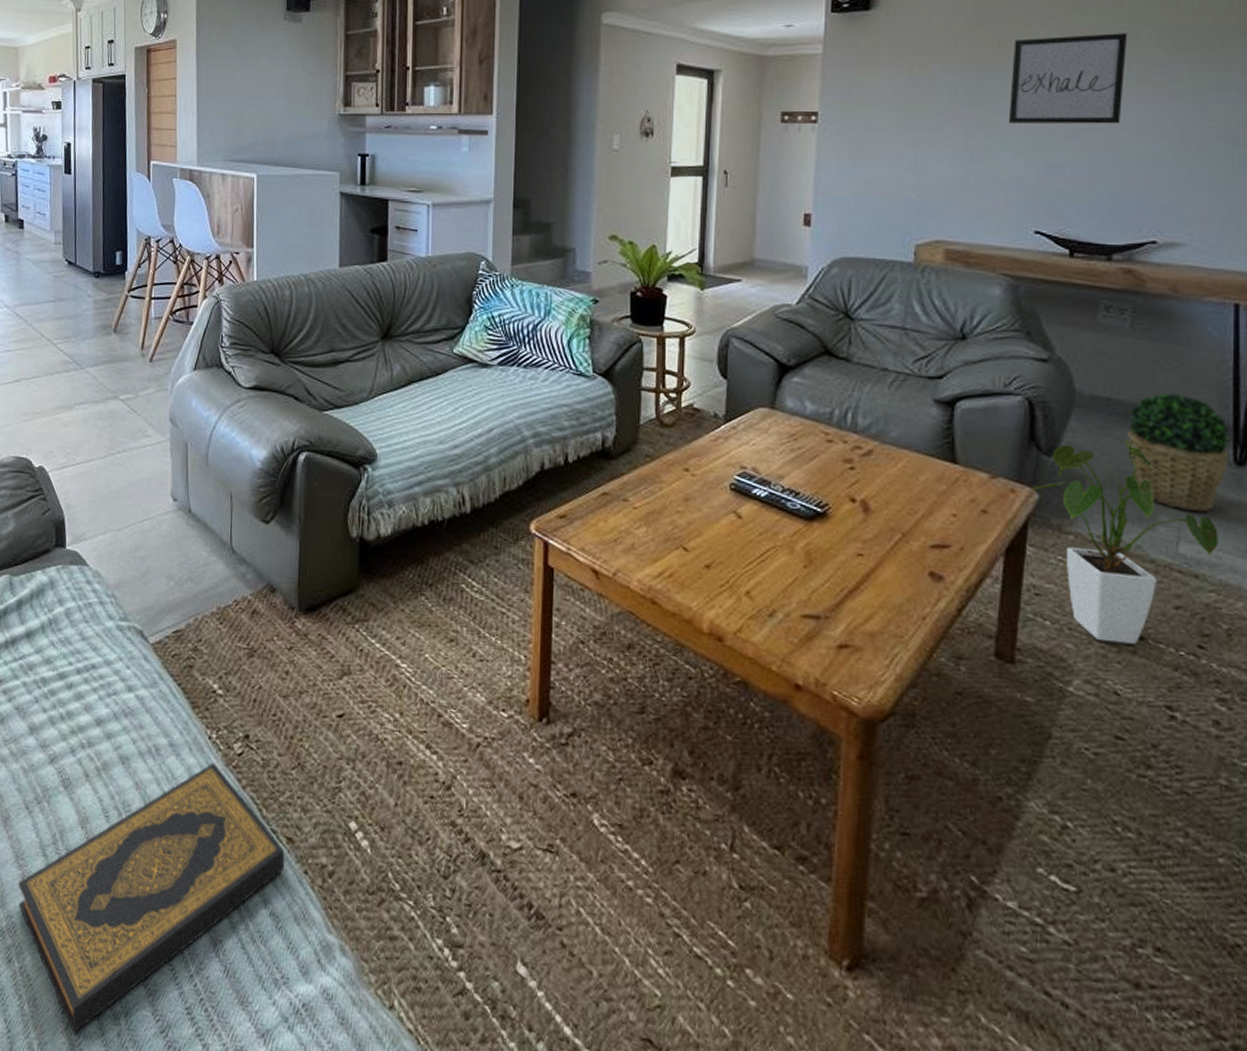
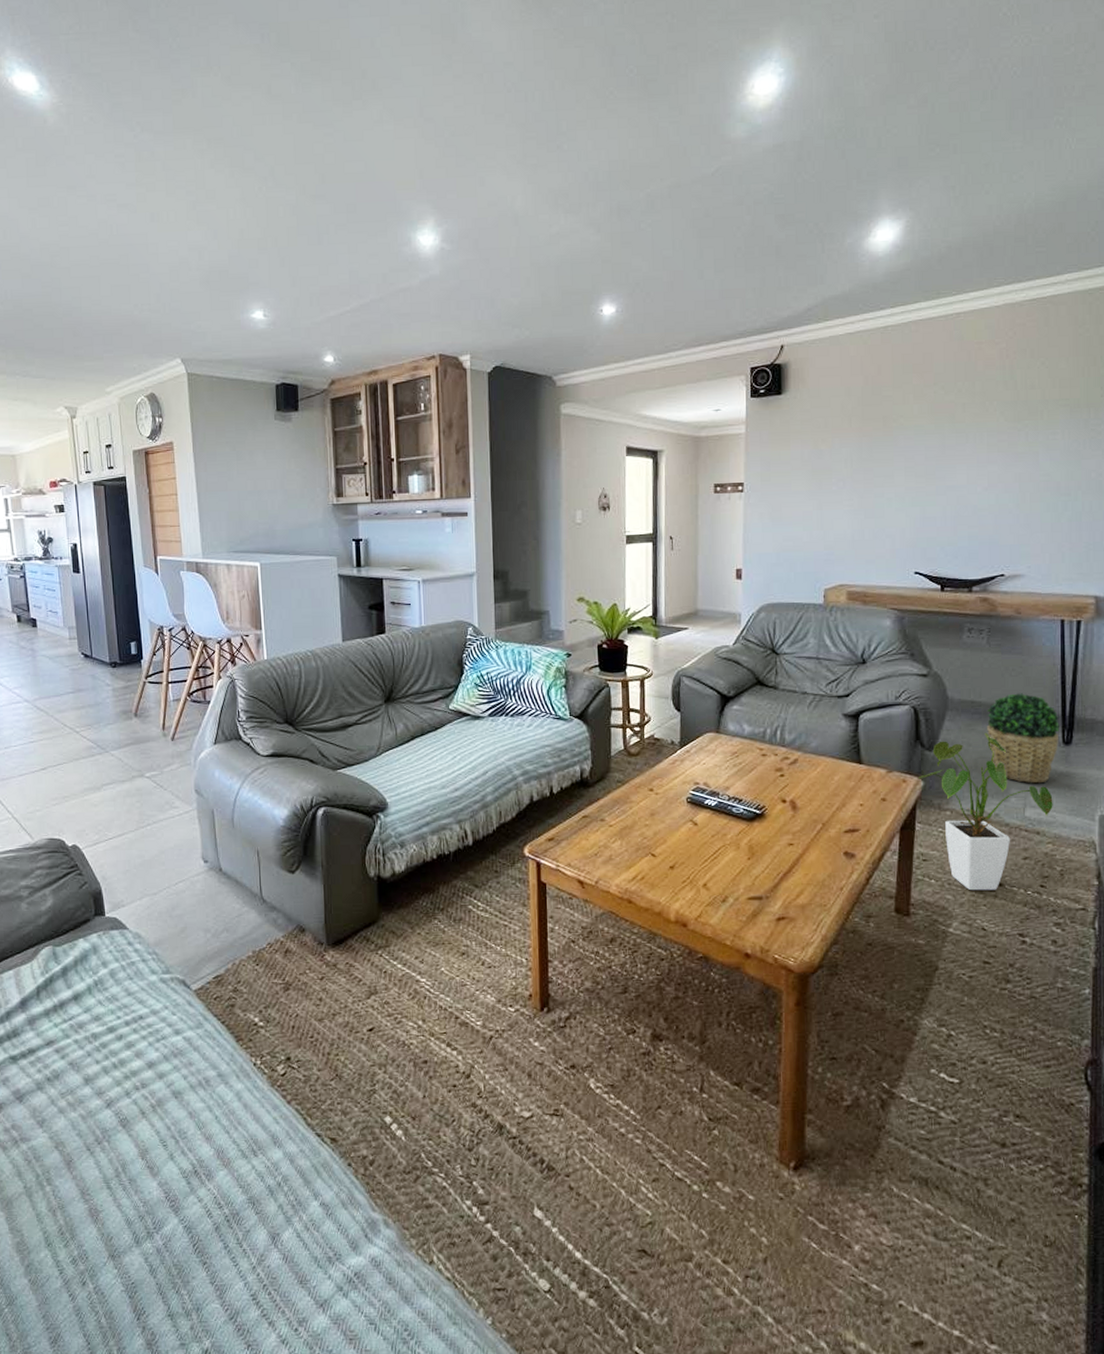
hardback book: present [18,763,285,1034] -> none [86,1085,331,1334]
wall art: present [1008,33,1128,124] -> none [892,407,980,485]

